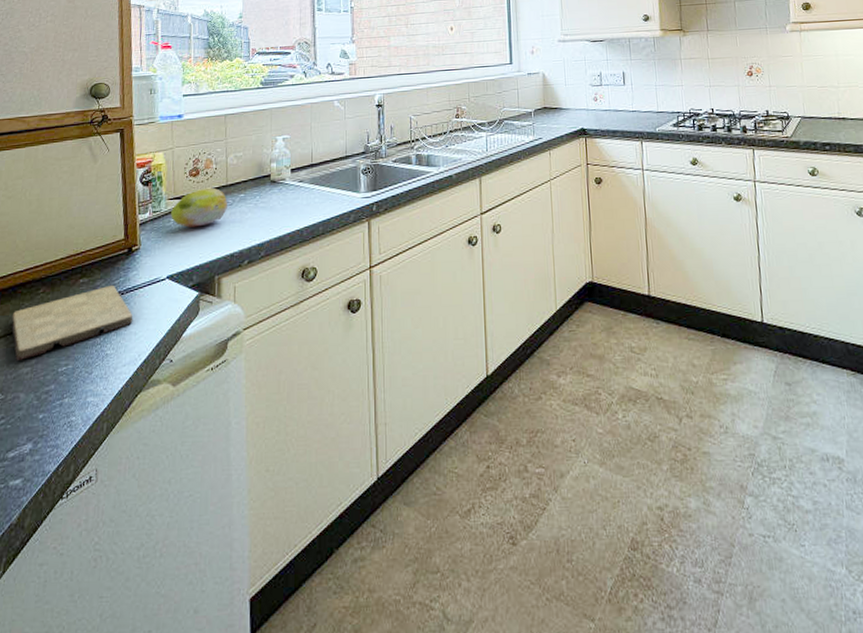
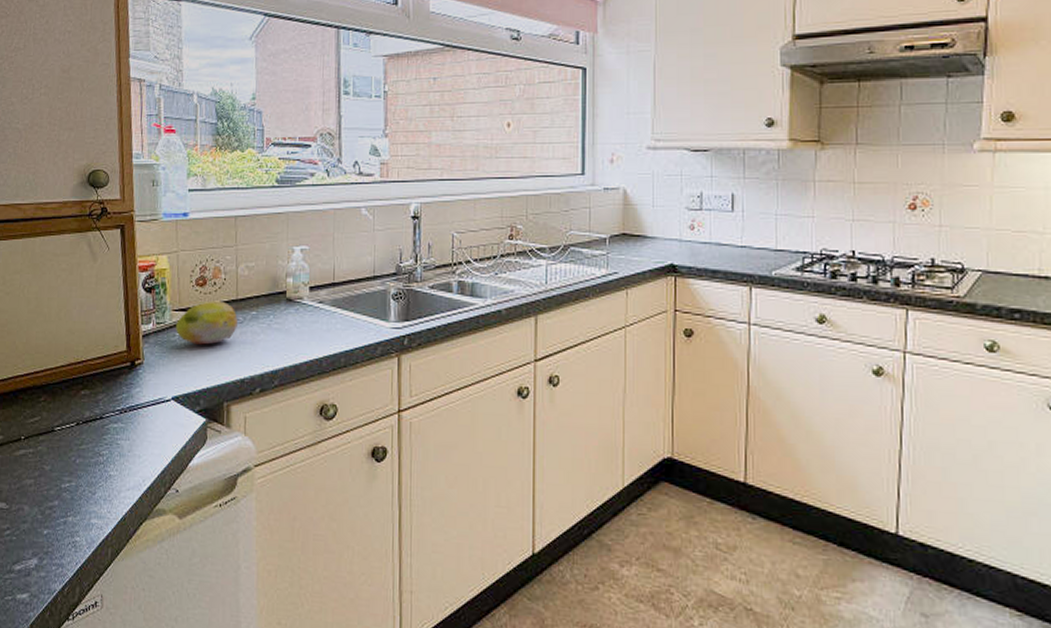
cutting board: present [11,284,133,360] -> none [13,400,137,471]

